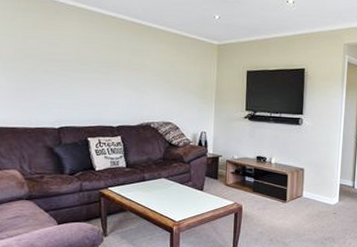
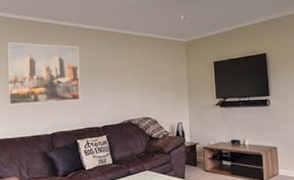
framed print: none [10,18,96,94] -> present [7,42,81,105]

